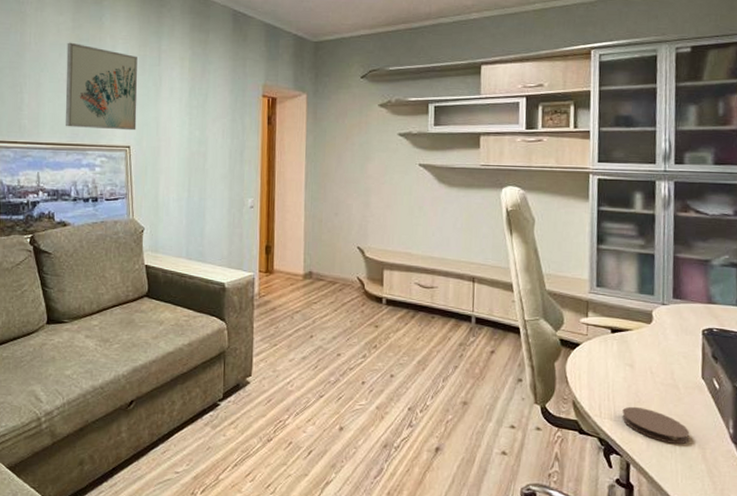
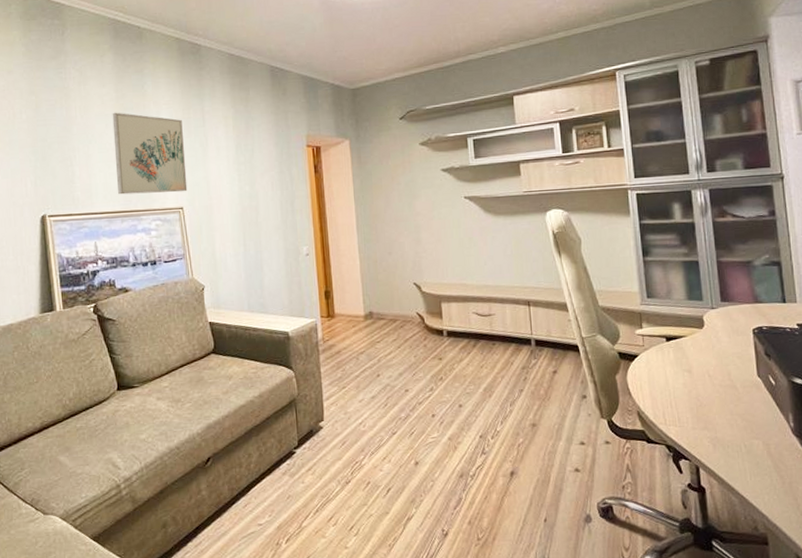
coaster: present [622,406,690,445] -> none [686,410,753,444]

